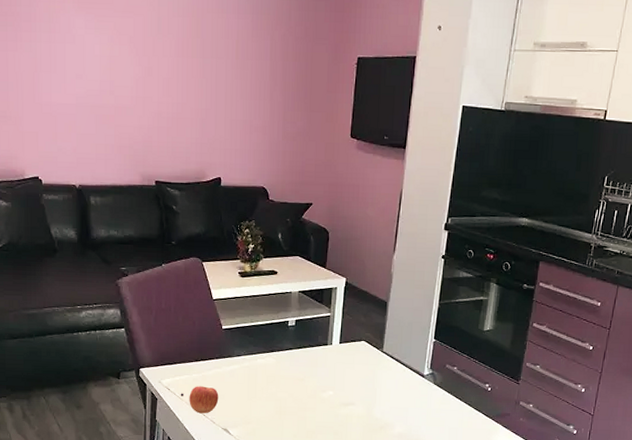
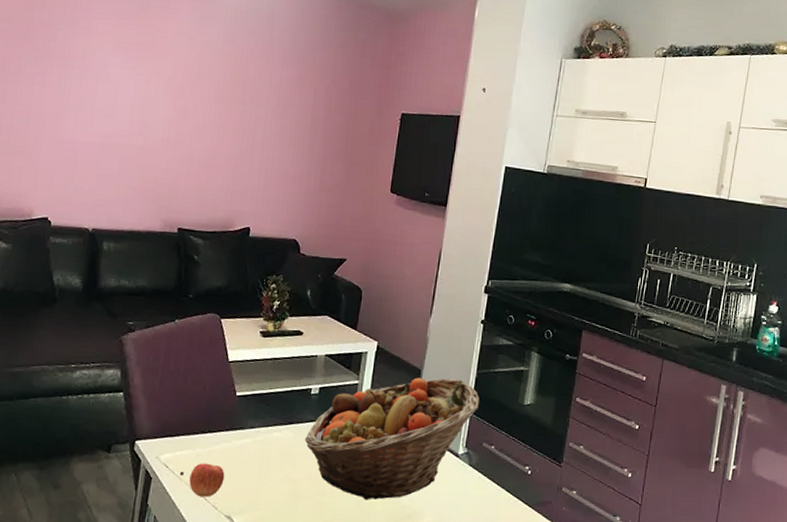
fruit basket: none [285,308,442,415] -> present [304,377,479,500]

